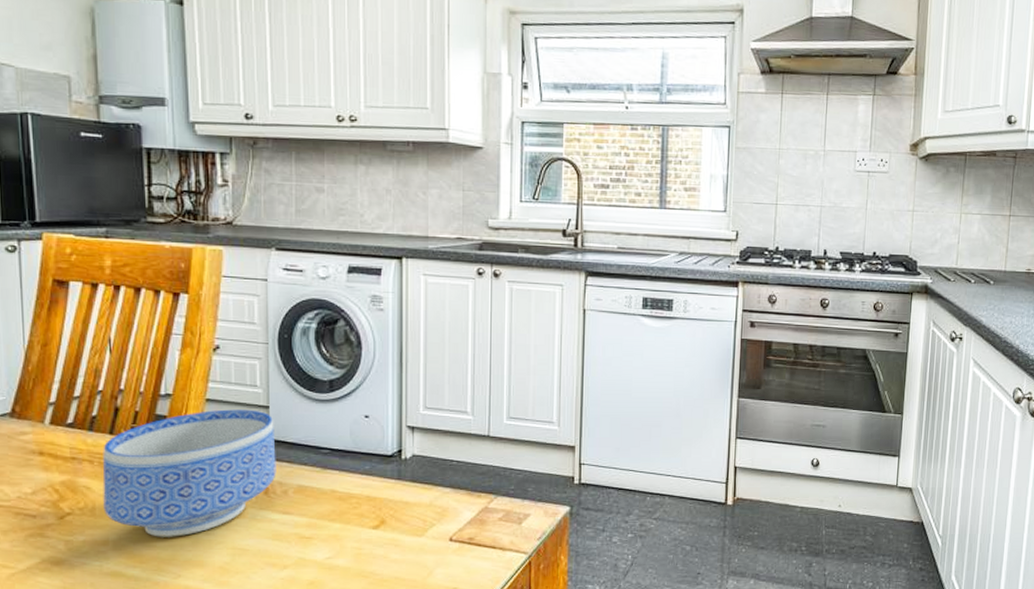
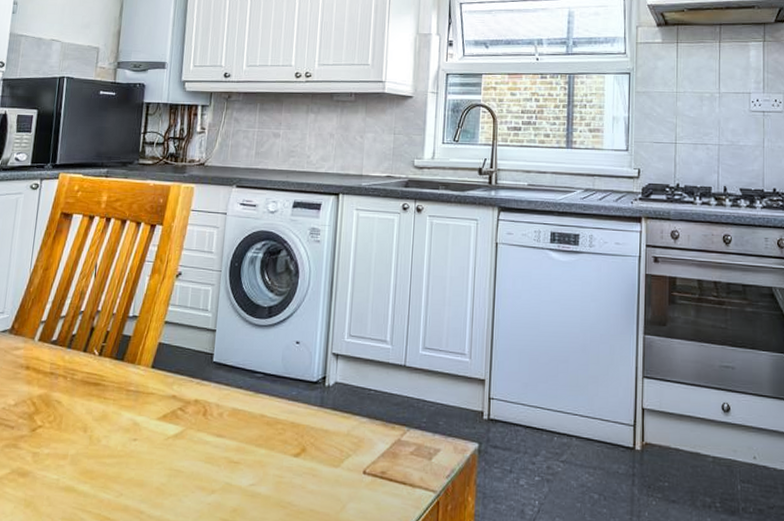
bowl: present [102,409,276,537] -> none [68,331,219,455]

